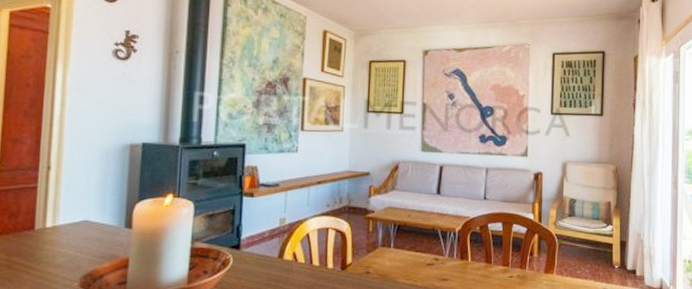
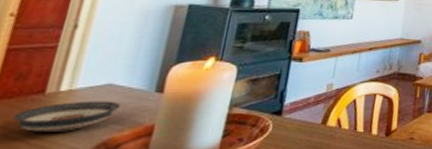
saucer: none [13,236,98,264] -> present [13,100,122,132]

